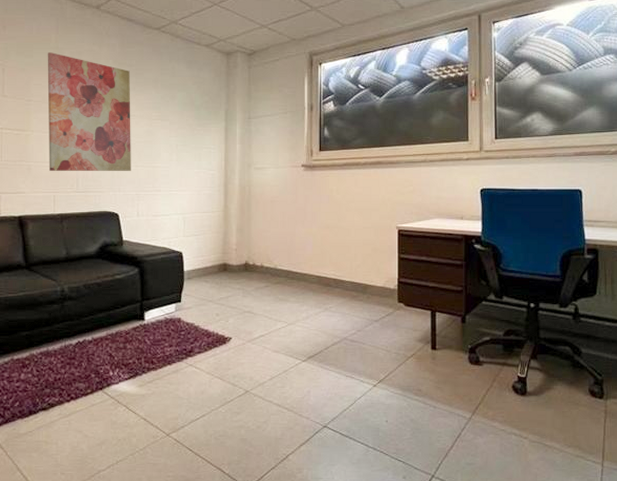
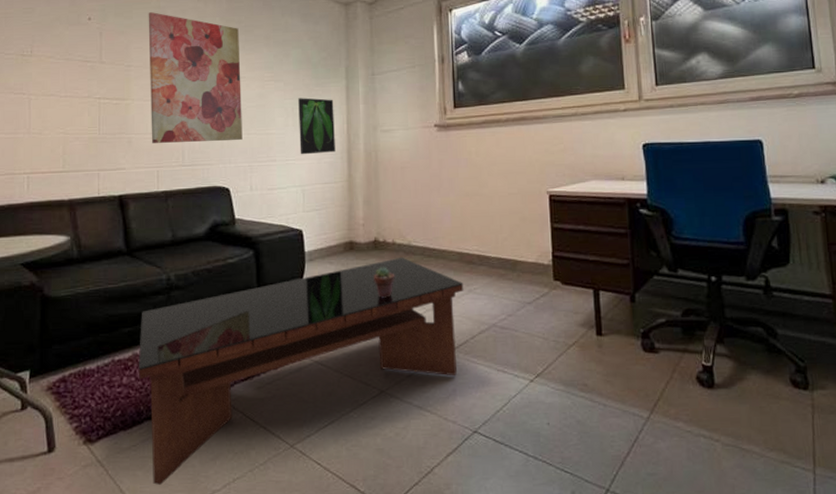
coffee table: none [34,279,321,465] -> present [138,258,464,485]
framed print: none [182,136,214,187] -> present [298,98,335,155]
potted succulent: none [243,286,262,313] -> present [373,267,395,298]

